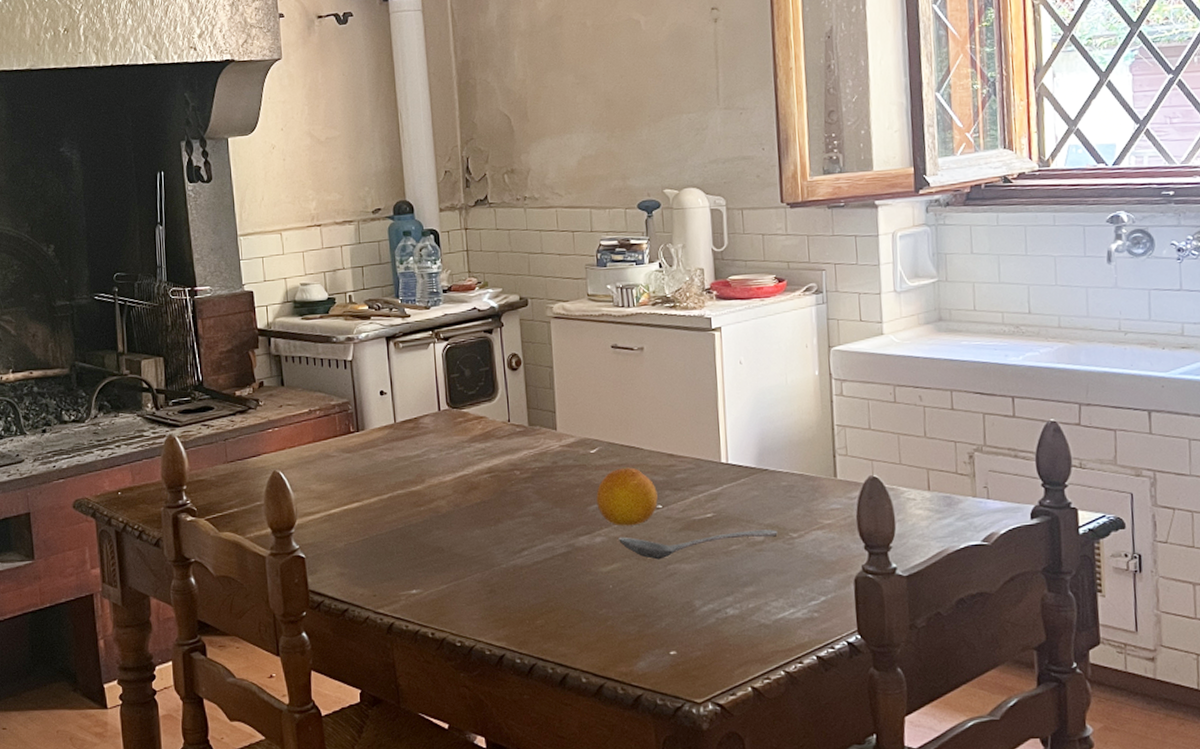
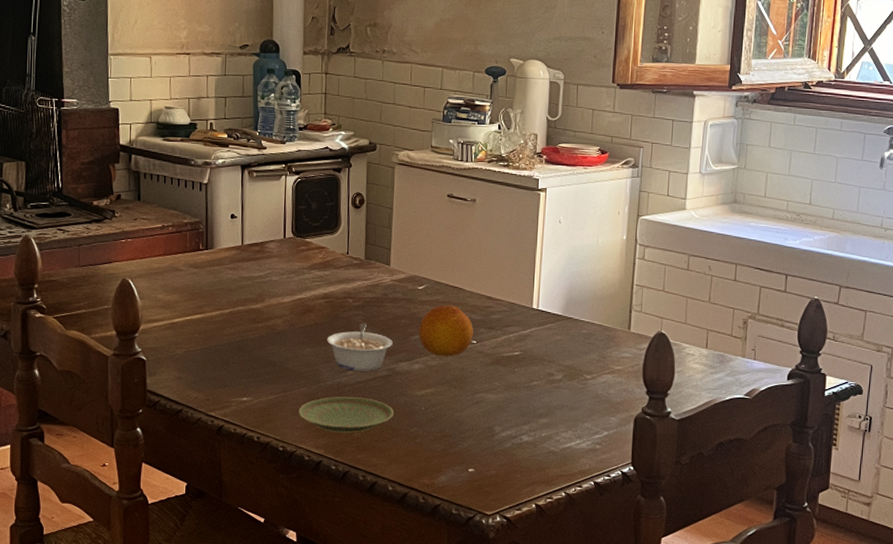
plate: none [473,579,580,622] -> present [298,397,395,434]
legume: none [496,496,569,551] -> present [326,323,393,371]
stirrer: present [619,529,778,560] -> none [435,367,574,389]

